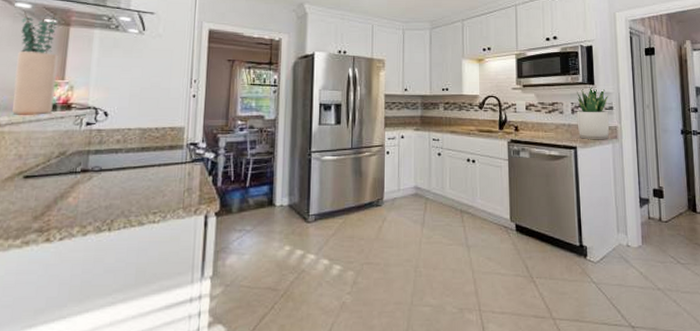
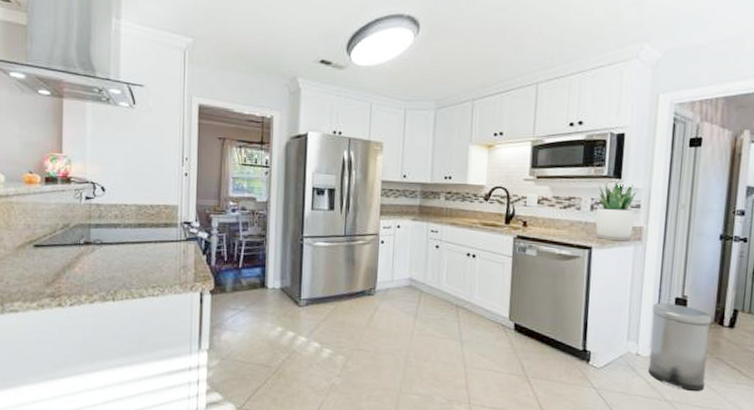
vase: present [11,12,58,115] -> none [17,82,55,187]
pedal bin: none [635,195,690,277] -> present [648,303,712,391]

